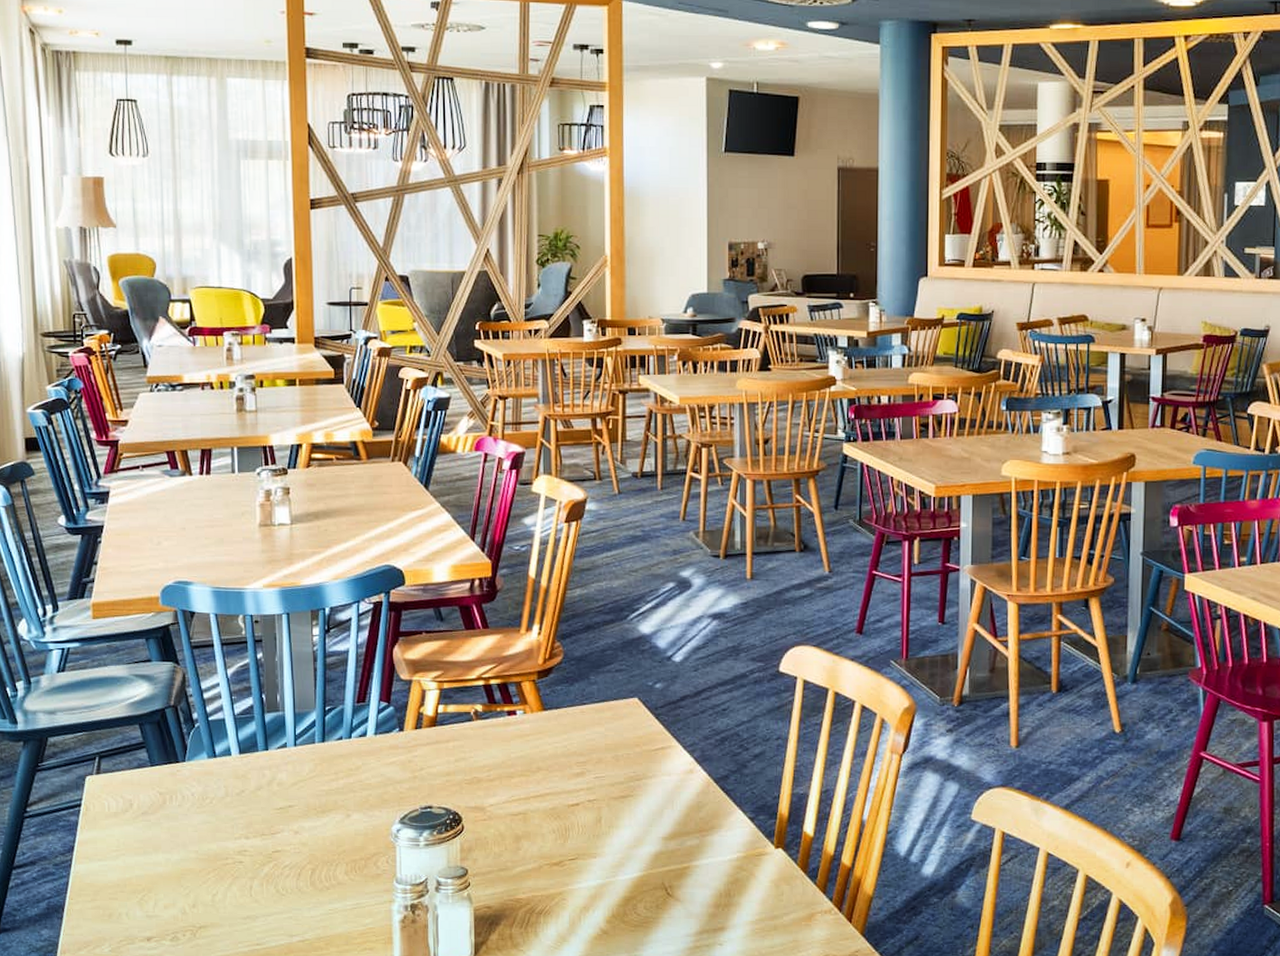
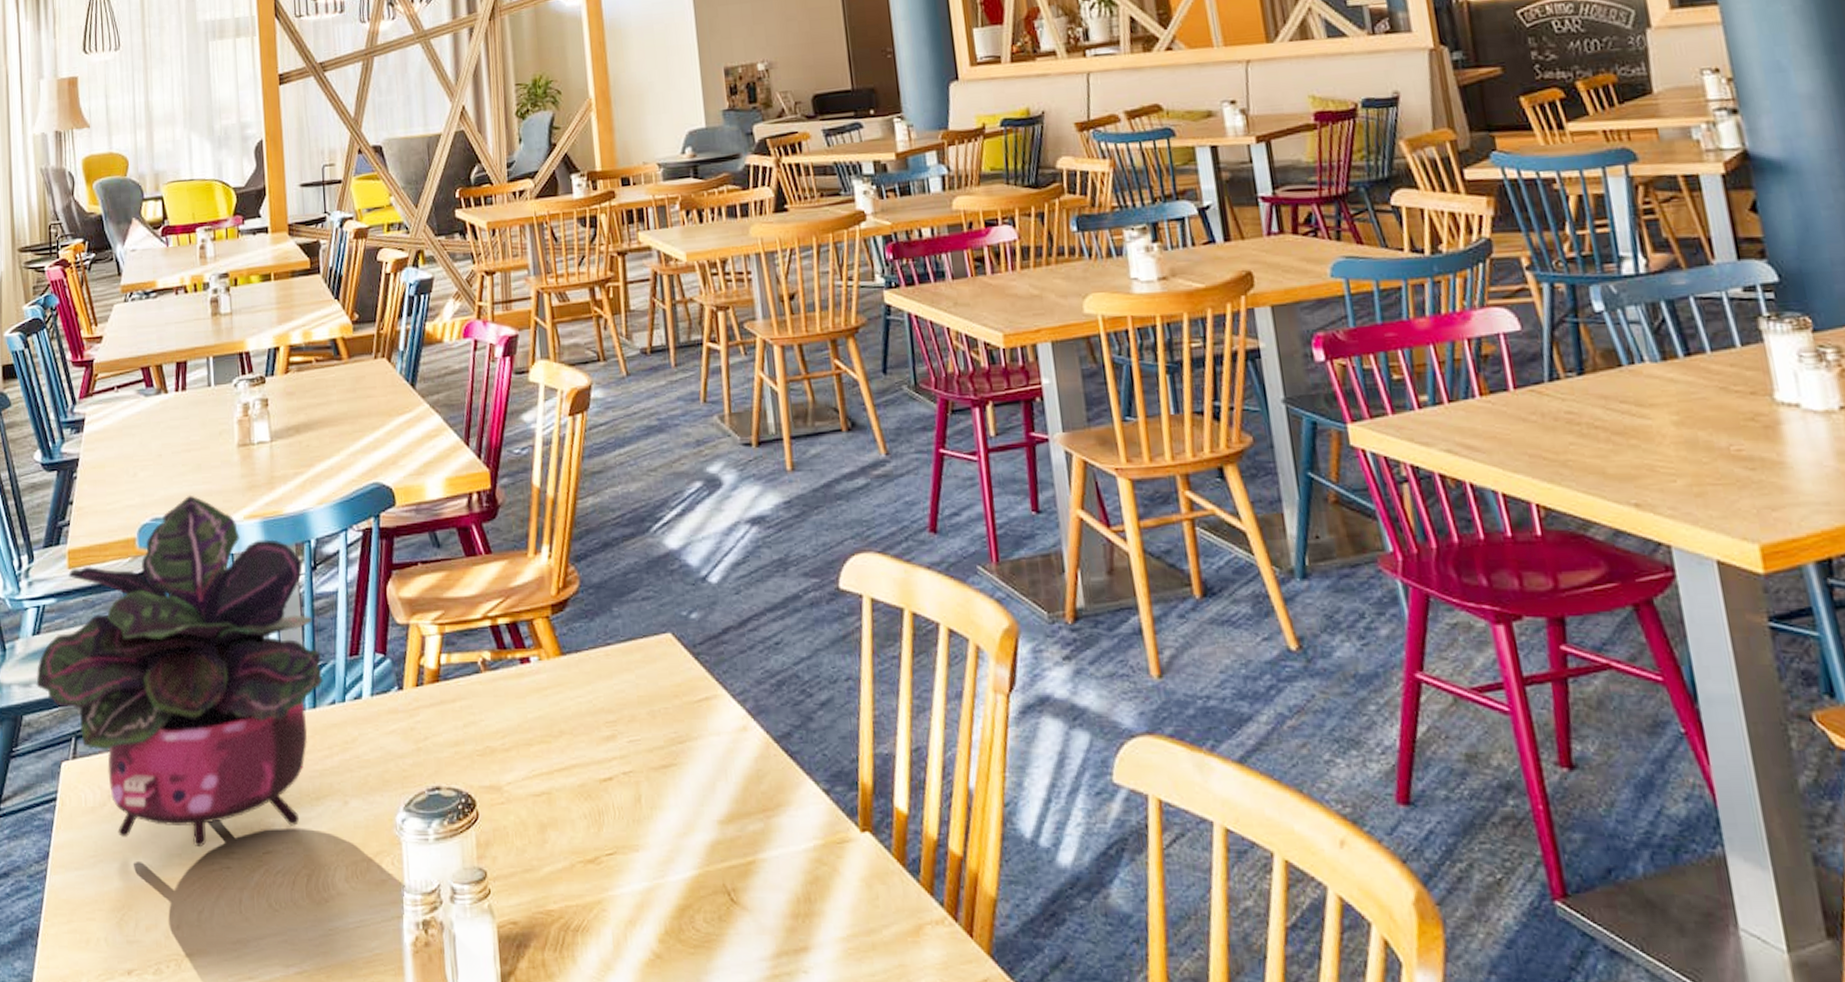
potted plant: none [61,564,333,846] -> present [36,495,324,848]

